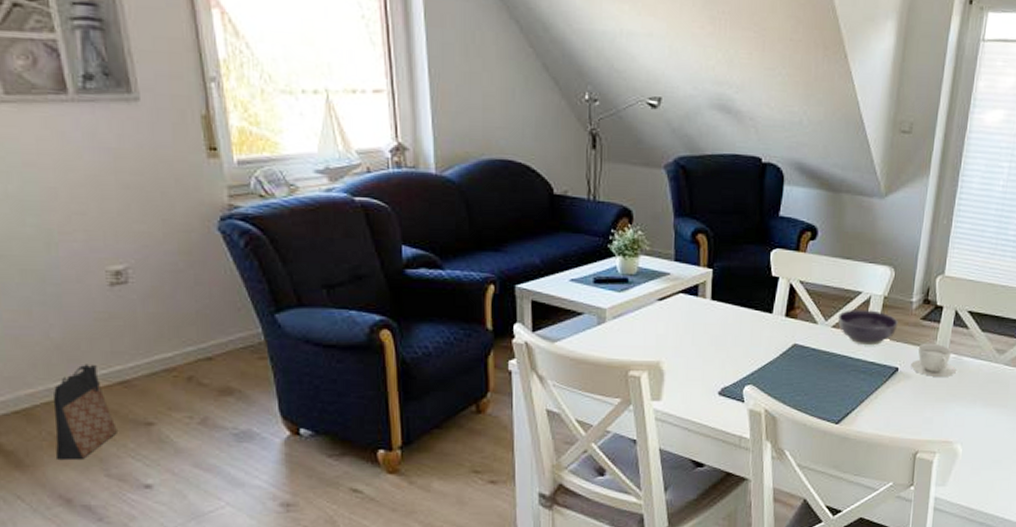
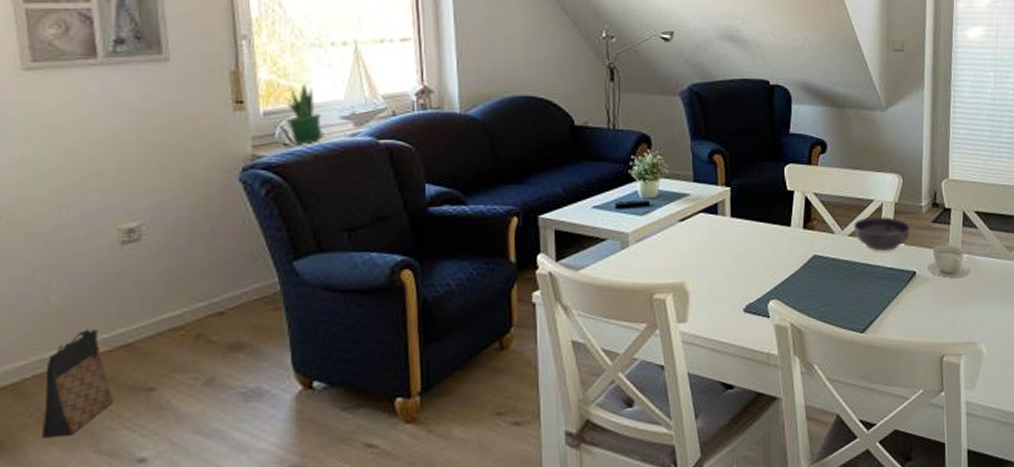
planter: none [259,133,298,198] -> present [285,84,322,145]

